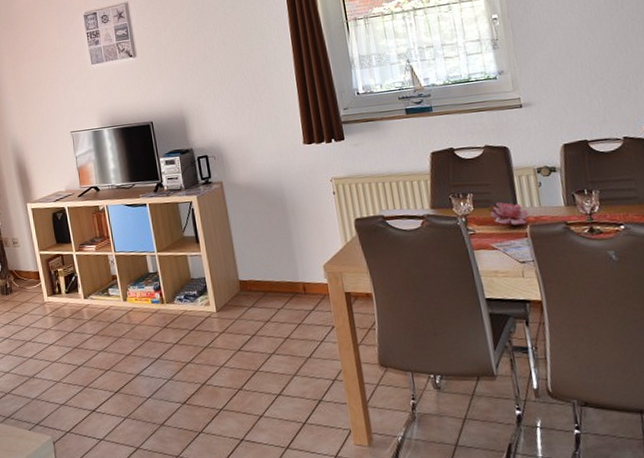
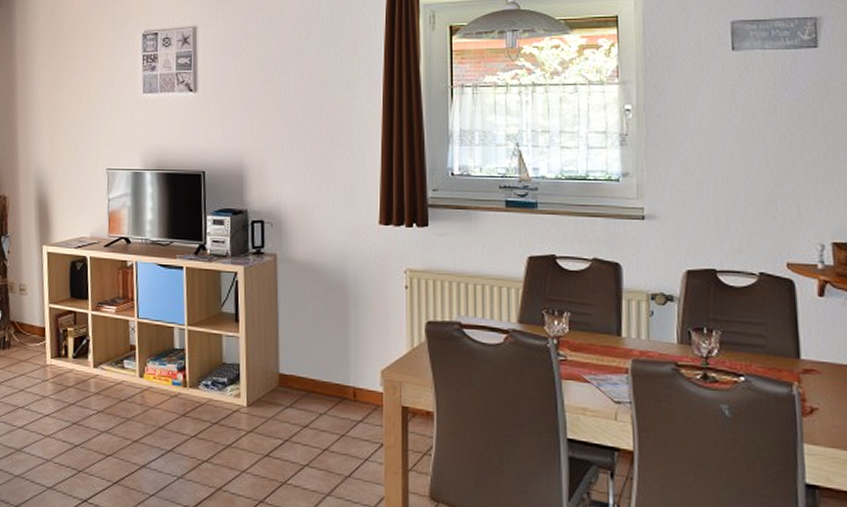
flower: present [488,202,528,226] -> none [587,328,633,358]

